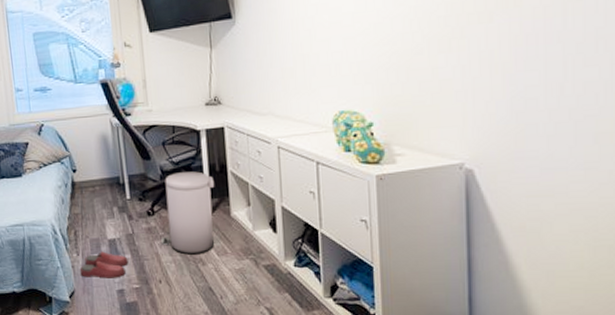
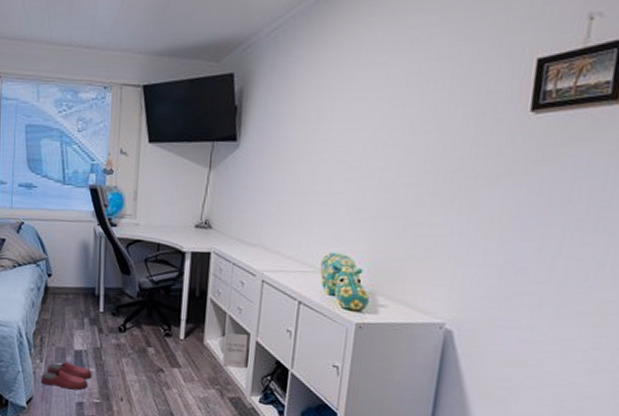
pedal bin: present [160,171,215,255] -> none [128,292,193,378]
book: none [250,202,276,236] -> present [223,333,249,368]

